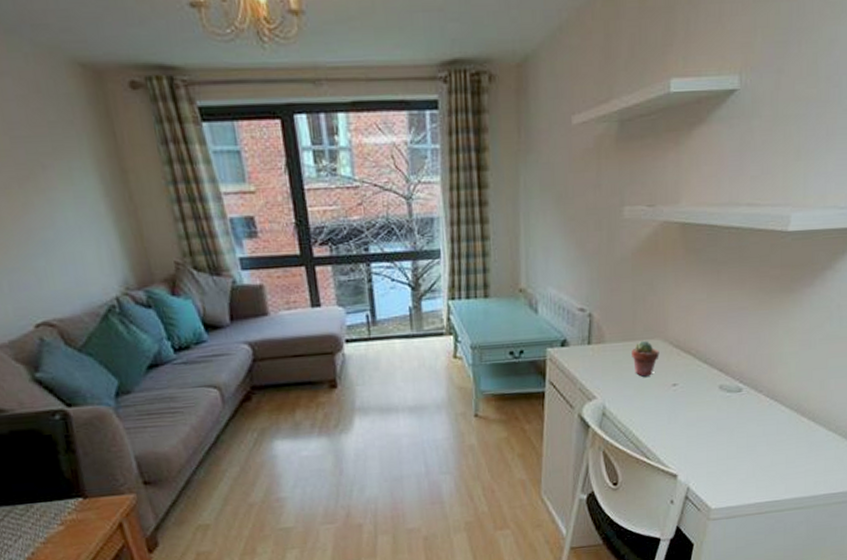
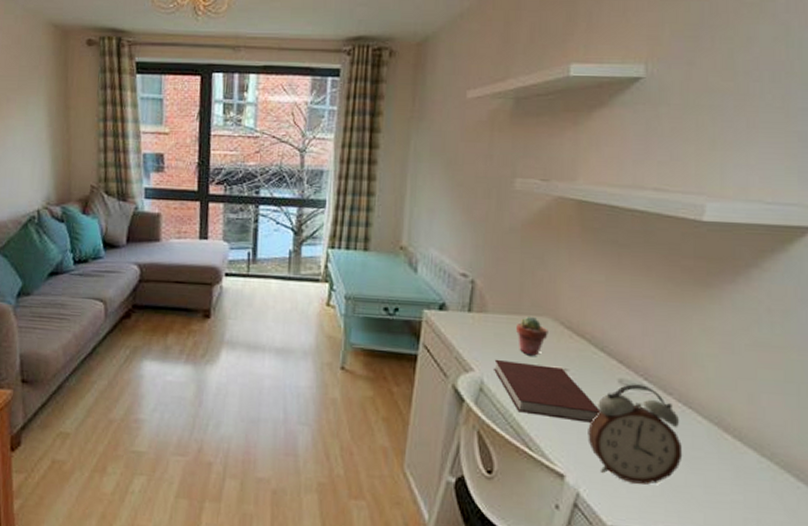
notebook: none [614,383,705,429] -> present [494,359,601,423]
alarm clock: none [695,387,770,471] -> present [588,384,683,485]

